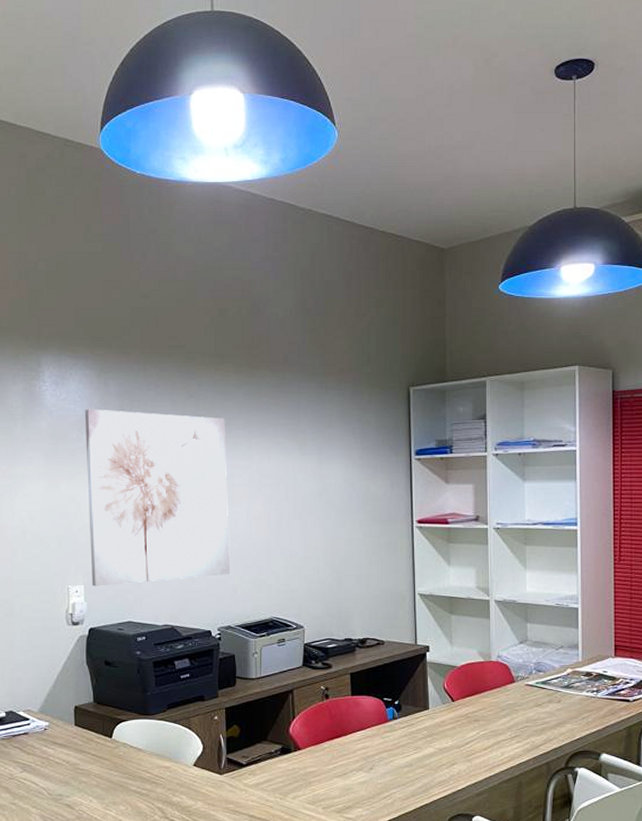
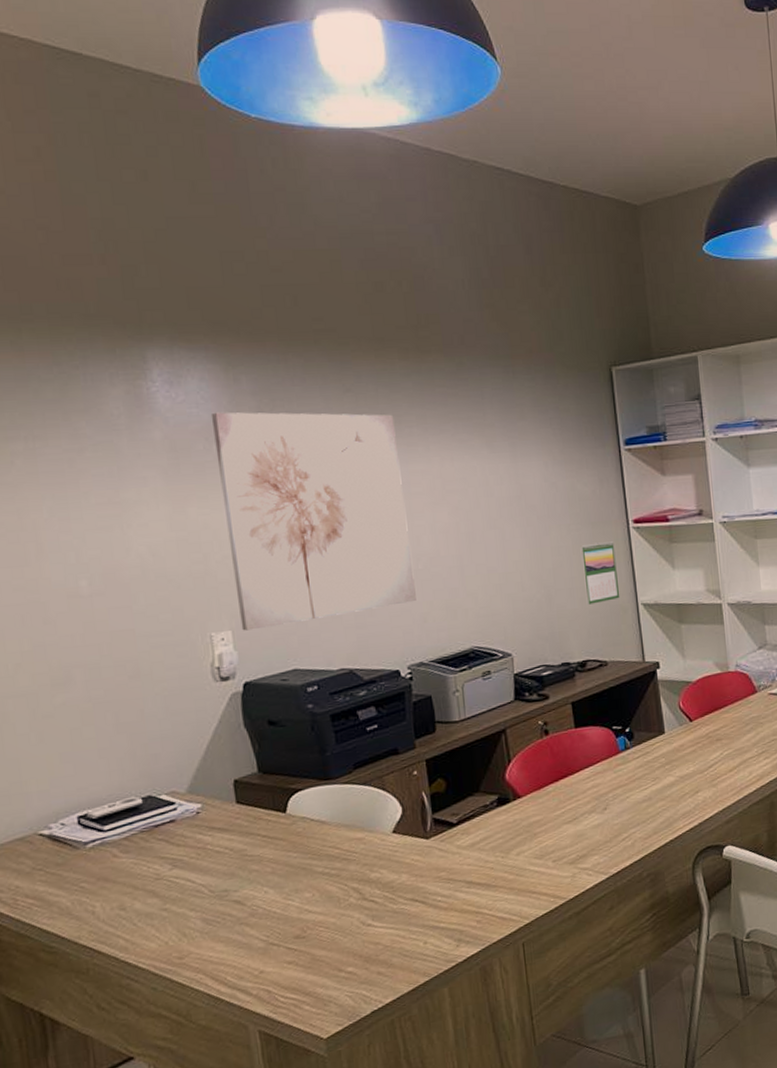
calendar: none [369,537,400,590] -> present [580,541,620,605]

